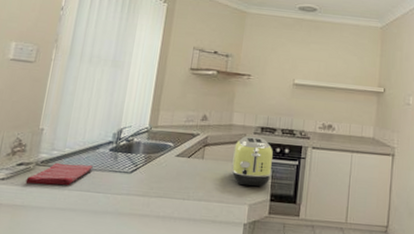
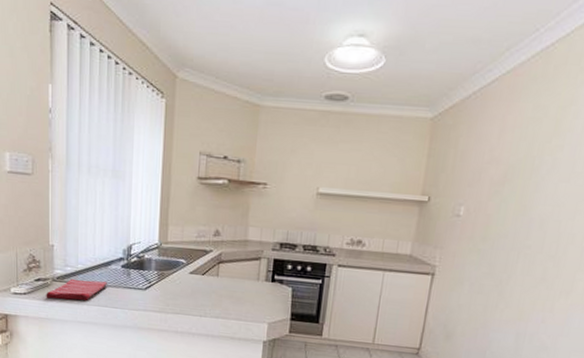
toaster: present [231,136,273,187] -> none [248,252,294,305]

